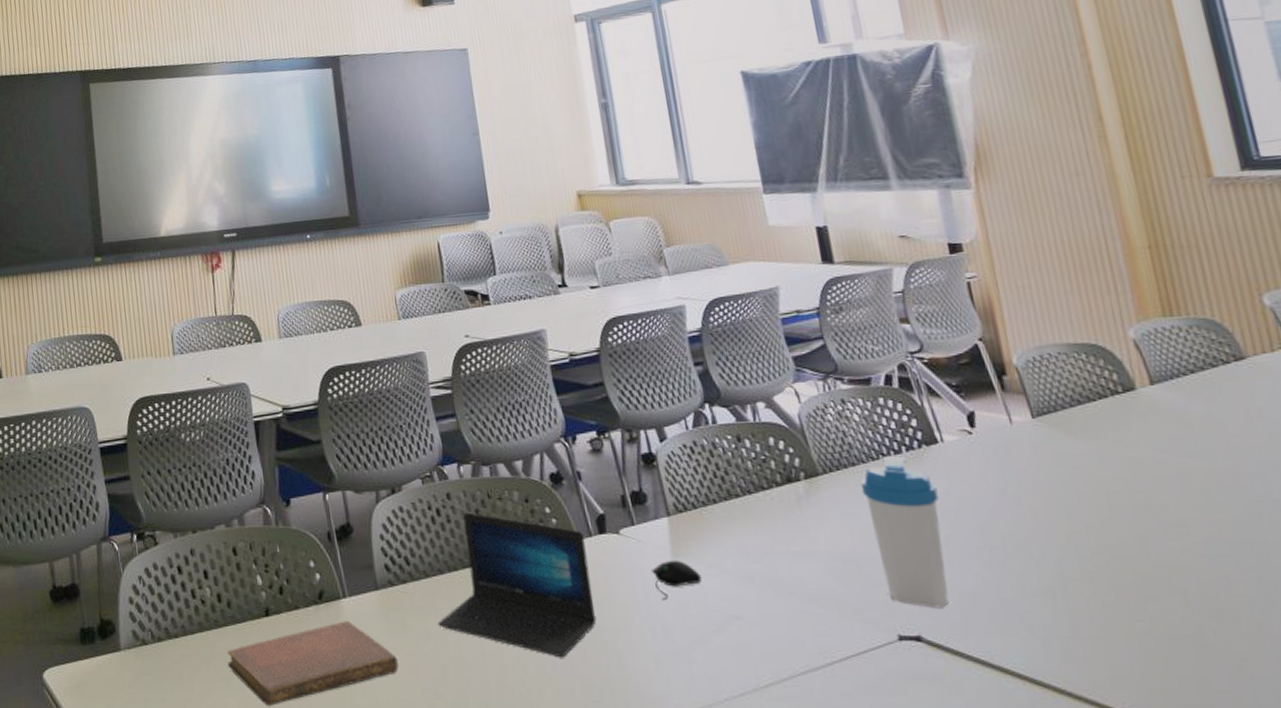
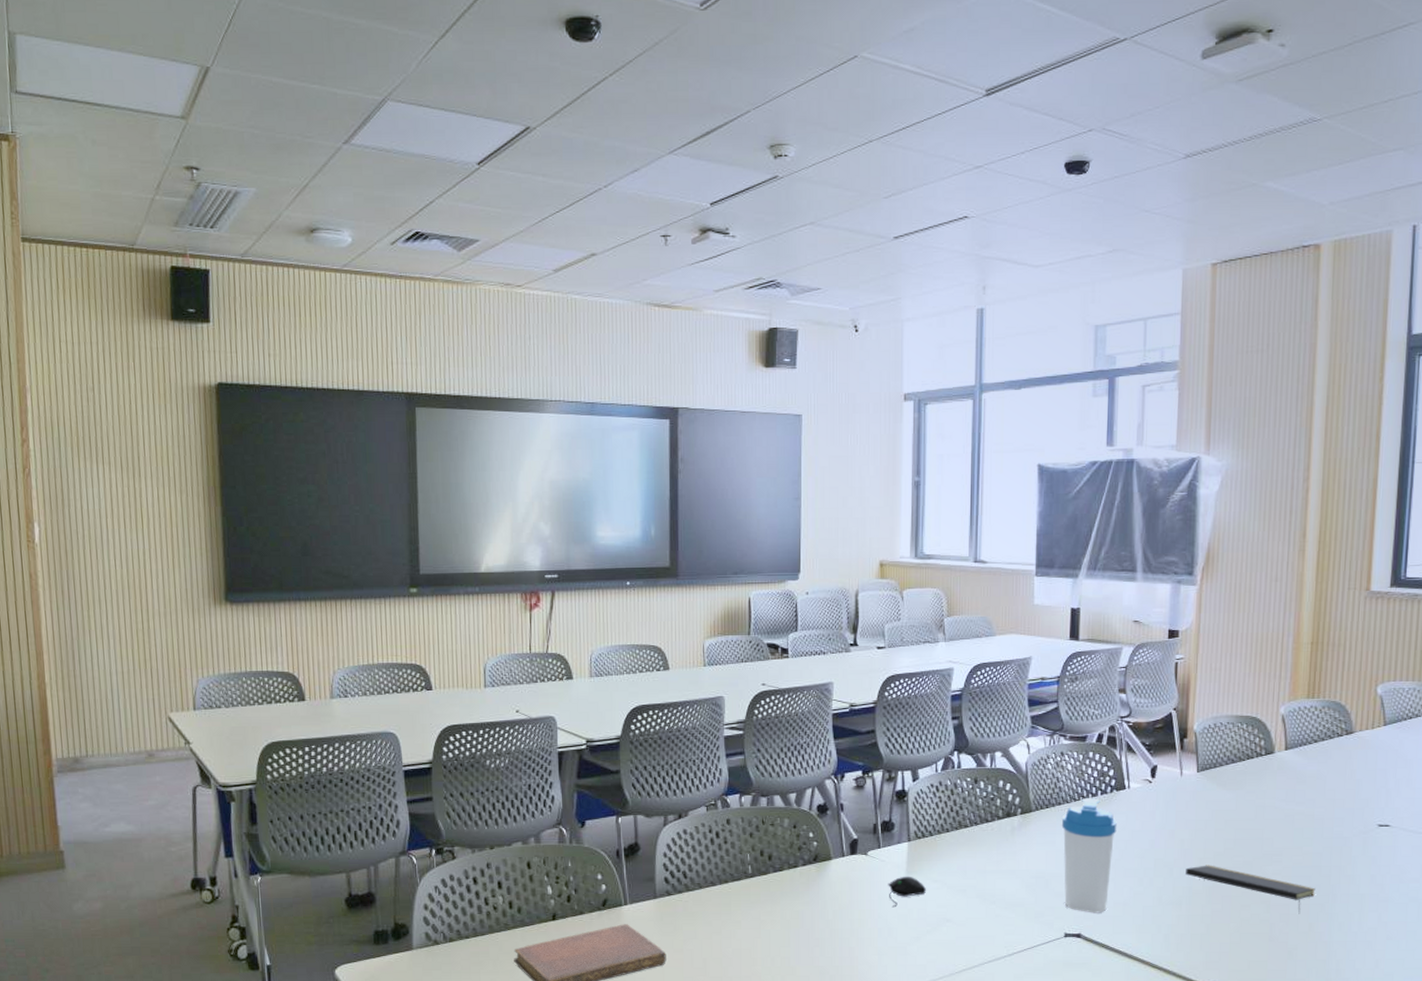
laptop: present [438,512,597,658] -> none [705,835,838,952]
notepad: none [1049,541,1253,608] -> present [1186,865,1315,913]

